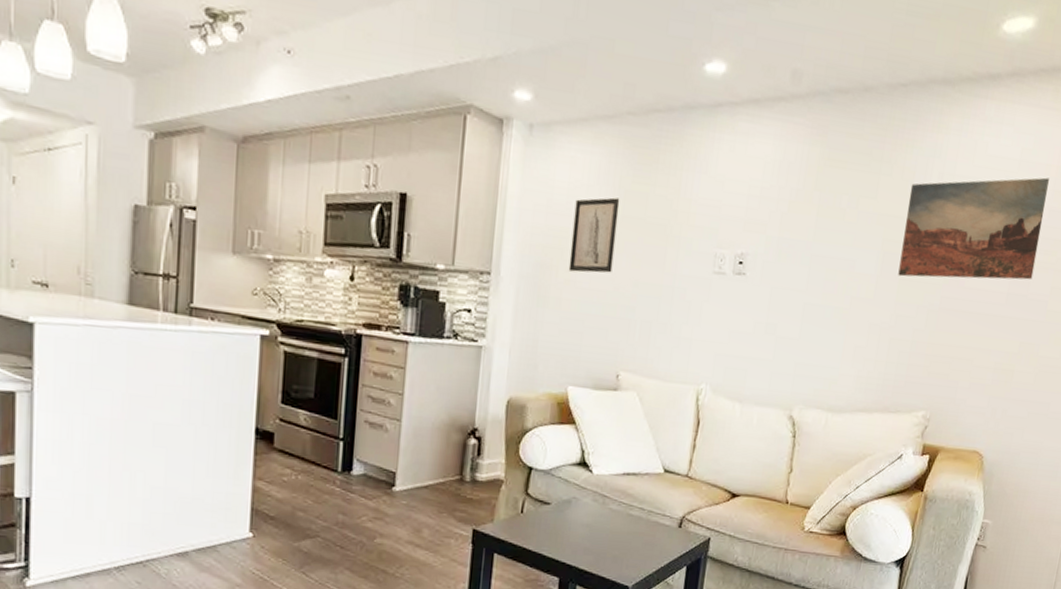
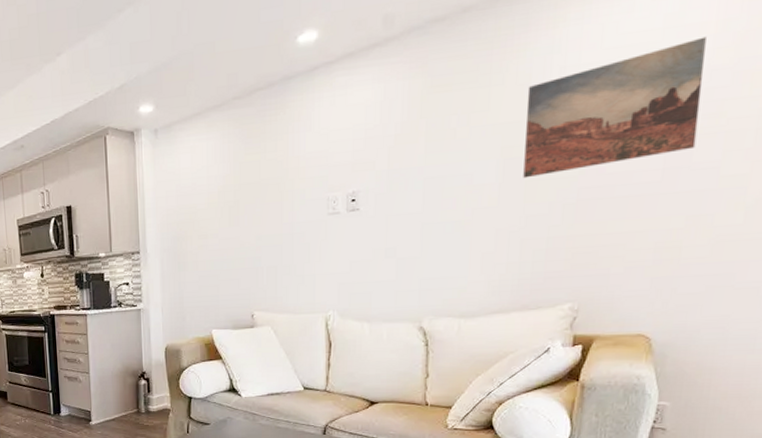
wall art: present [568,197,620,273] -> none [199,170,237,238]

